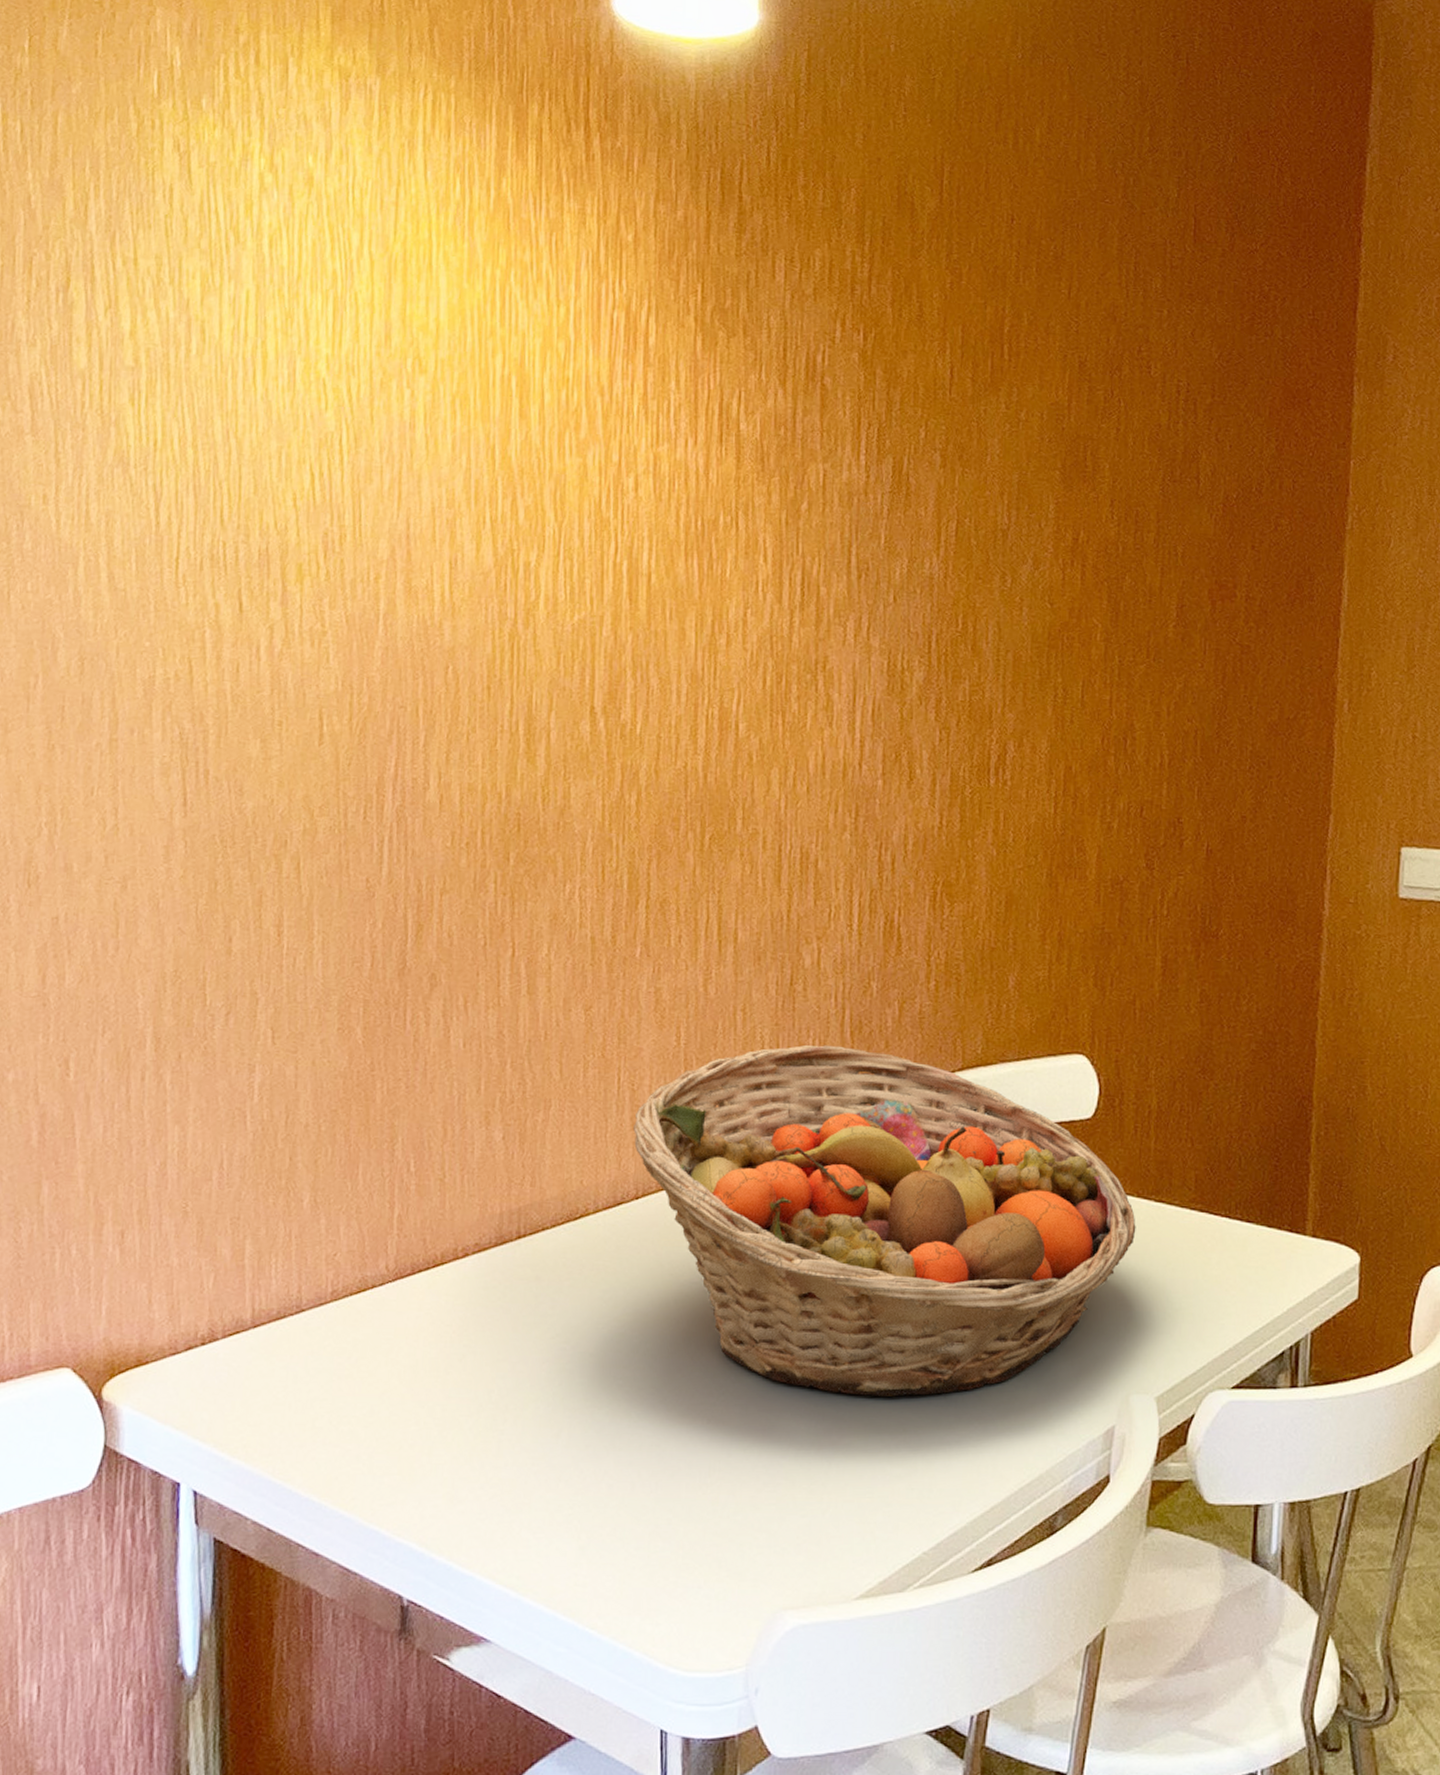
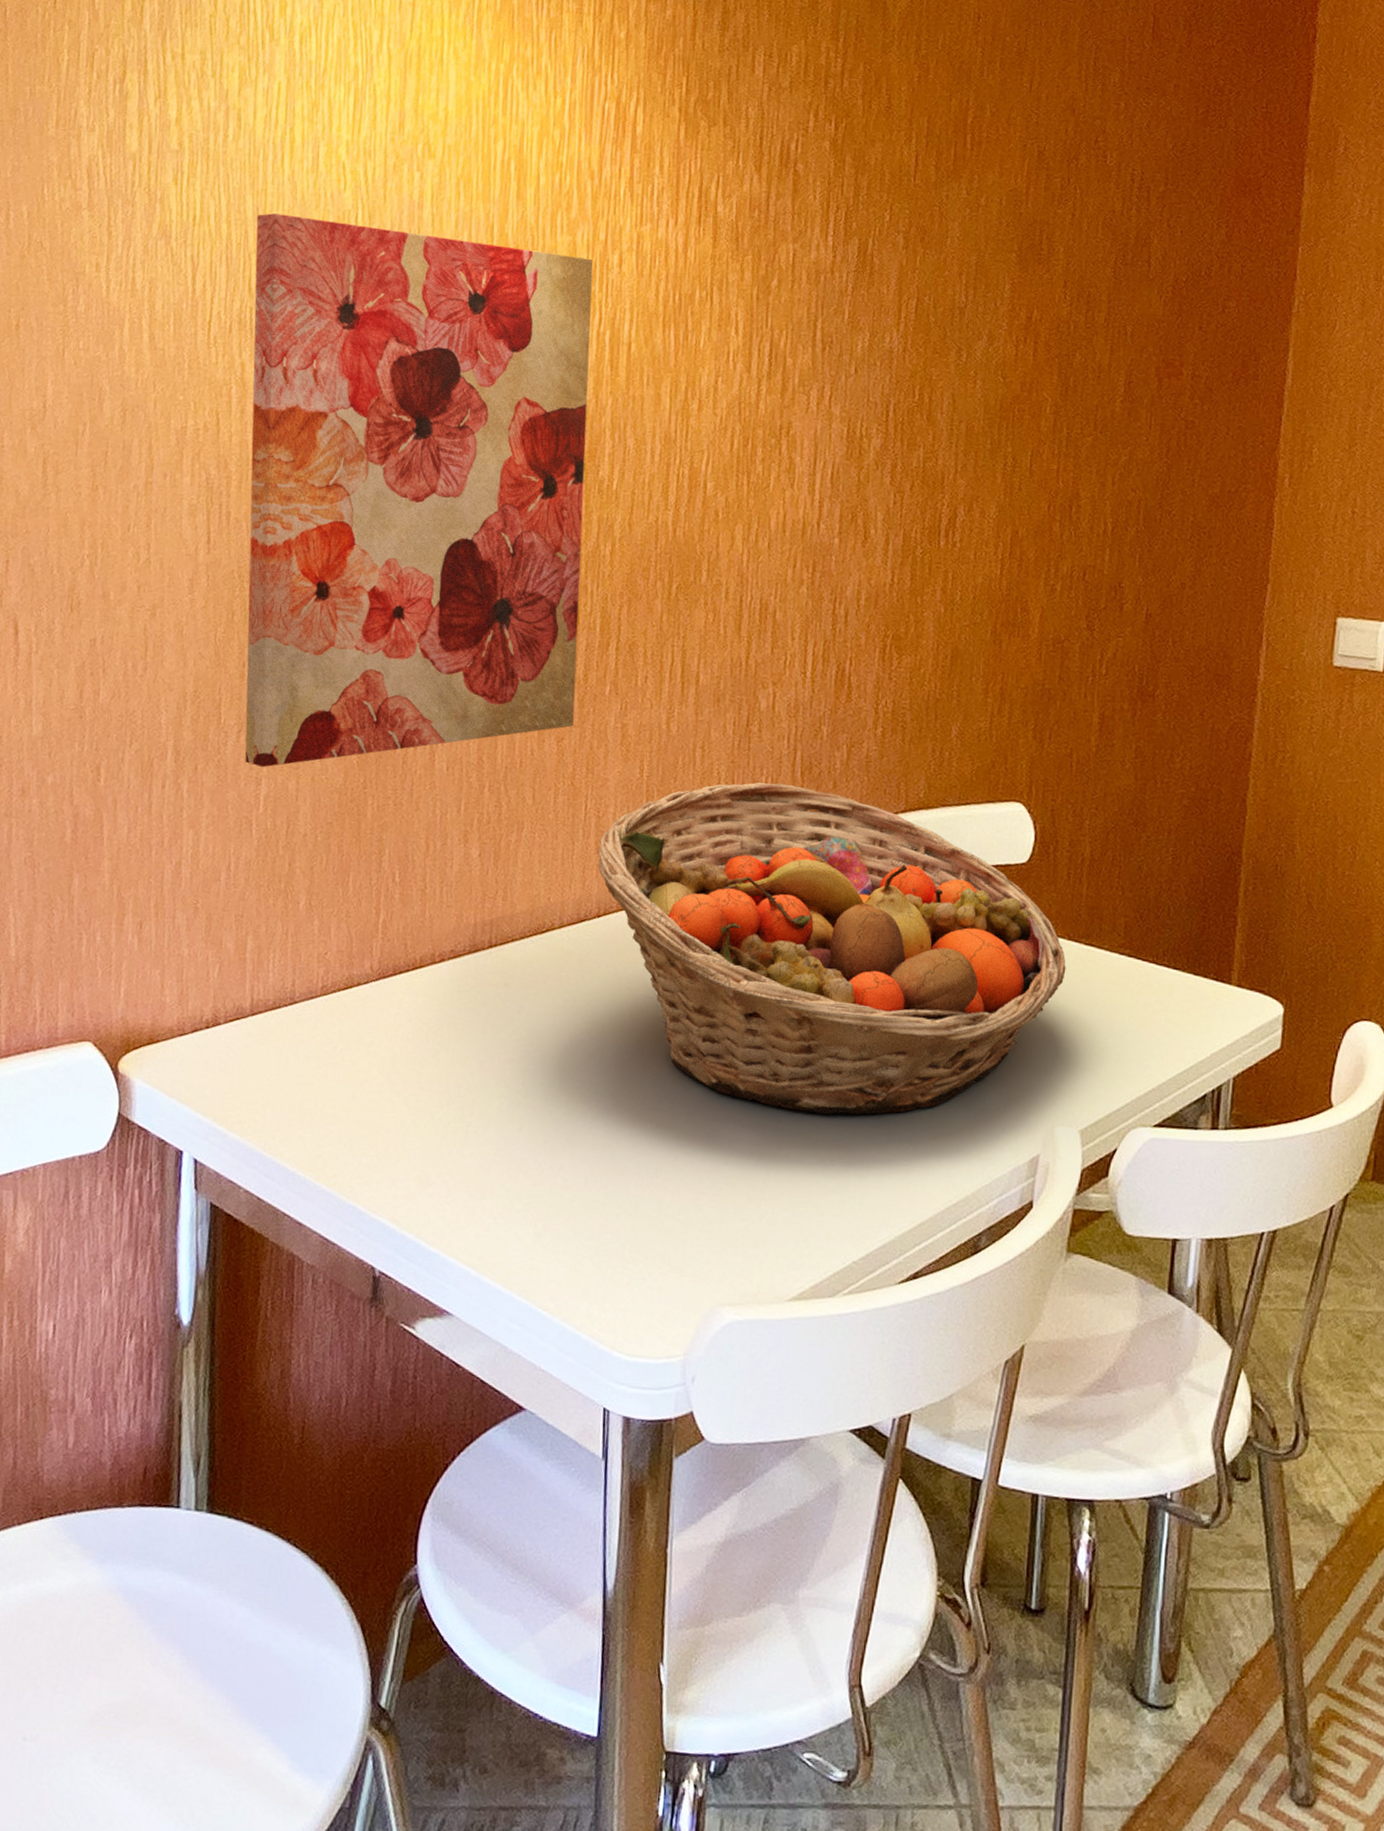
wall art: none [226,436,607,1053] -> present [245,213,594,768]

